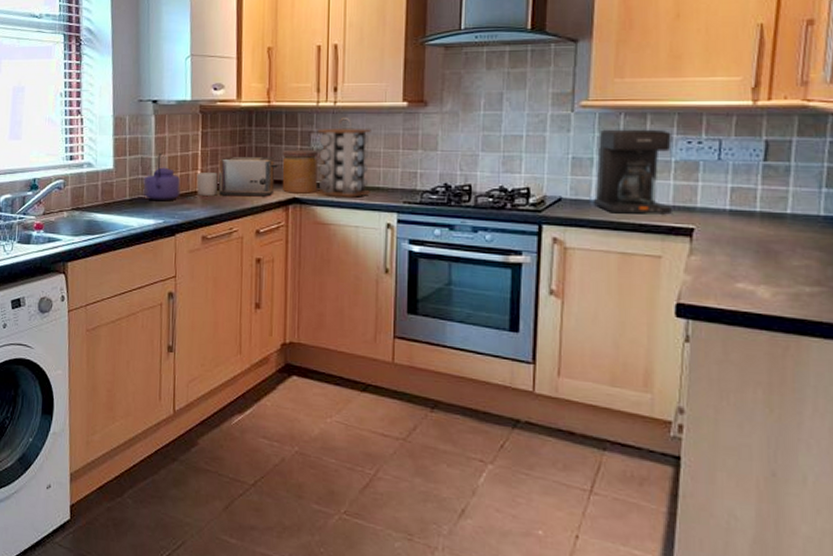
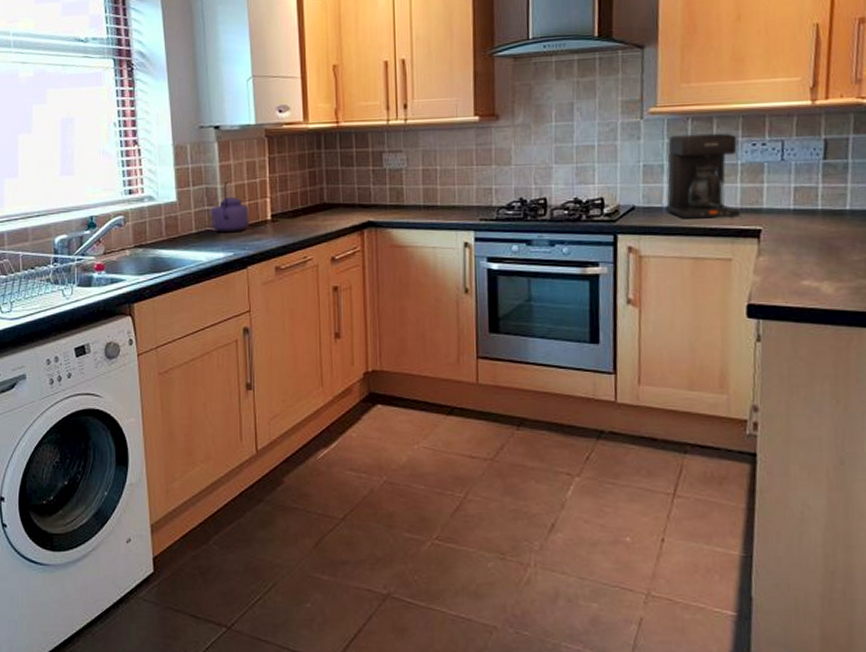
mug: present [196,173,218,196] -> none [266,200,289,224]
toaster: present [218,157,278,198] -> none [288,180,351,225]
jar: present [282,149,318,194] -> none [354,170,392,217]
spice rack: present [317,117,371,197] -> none [388,134,446,218]

